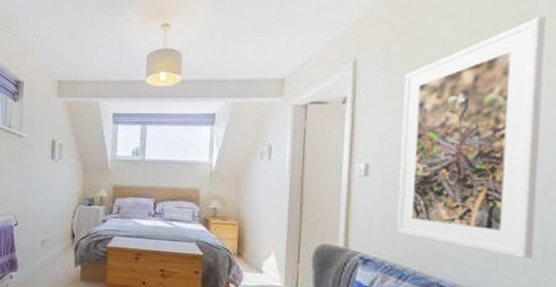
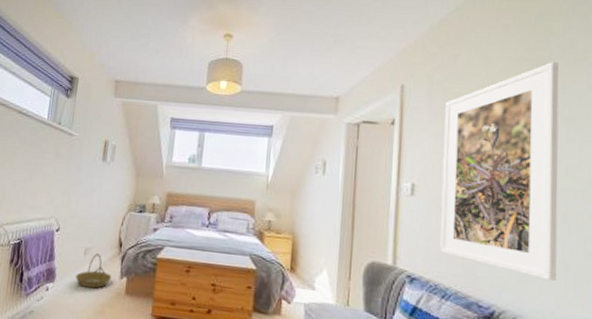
basket: none [35,245,67,276] -> present [76,253,112,289]

